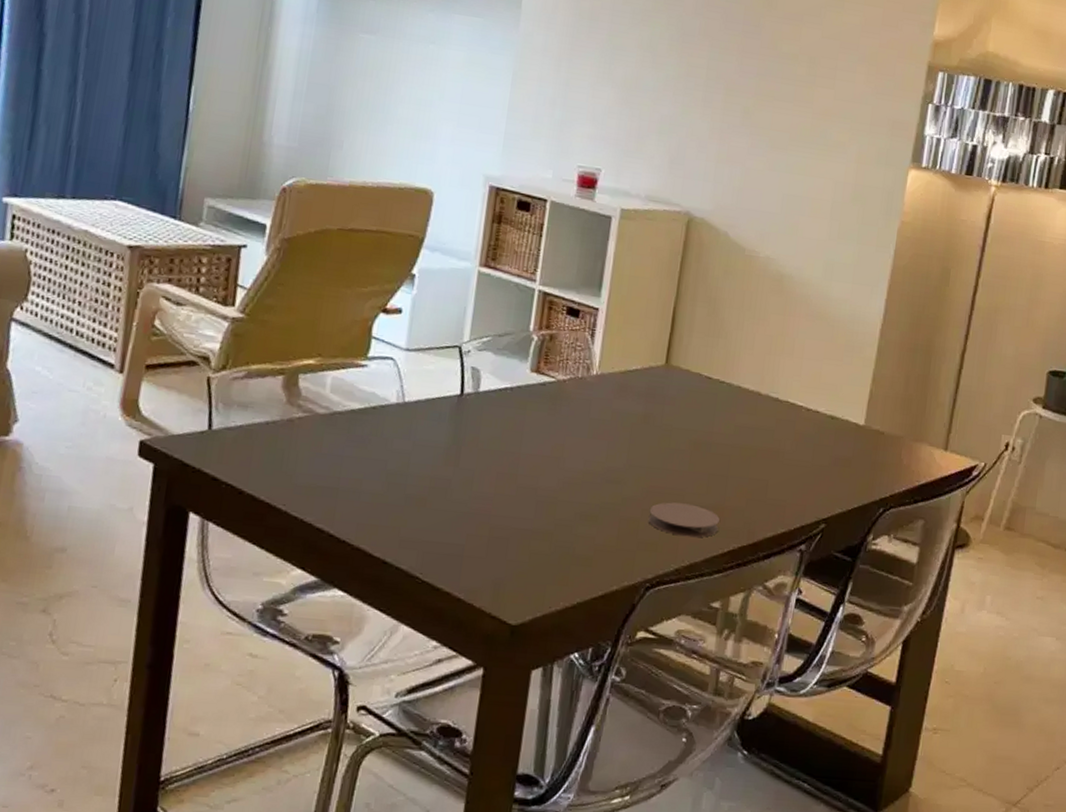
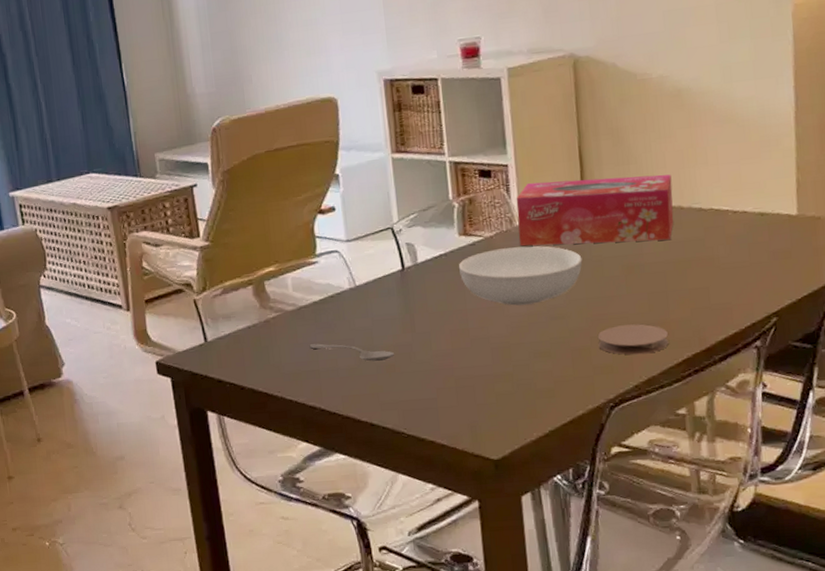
spoon: none [335,457,430,492] -> present [310,343,395,362]
serving bowl: none [521,394,652,462] -> present [458,246,583,306]
tissue box: none [592,333,757,423] -> present [516,174,674,247]

